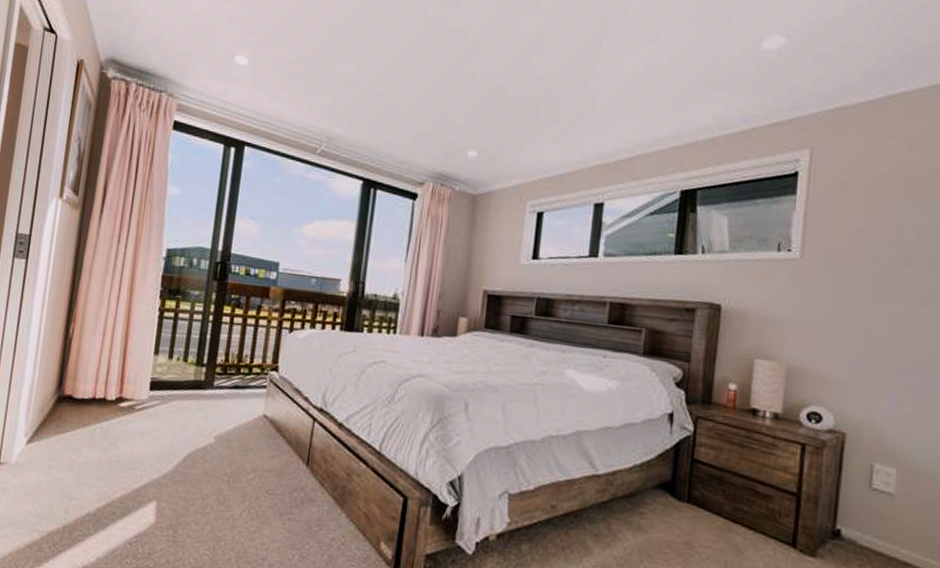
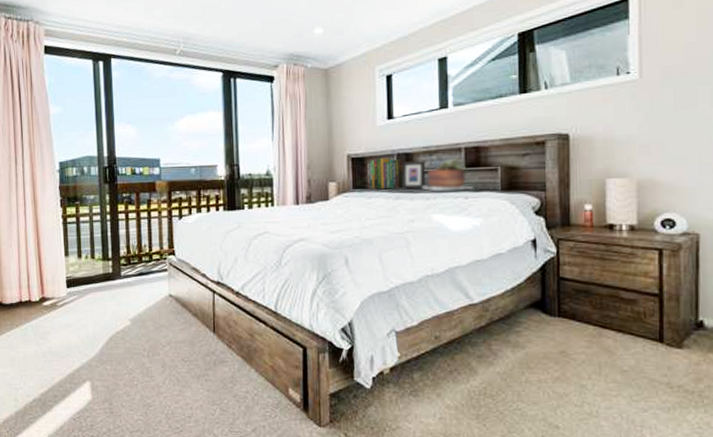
books: none [500,299,544,336] -> present [366,157,404,190]
picture frame: none [537,307,567,340] -> present [401,161,427,190]
succulent plant: none [558,311,615,350] -> present [421,157,474,192]

